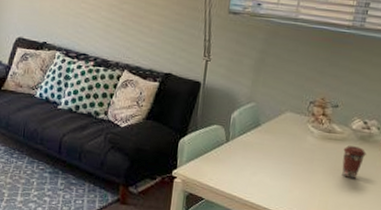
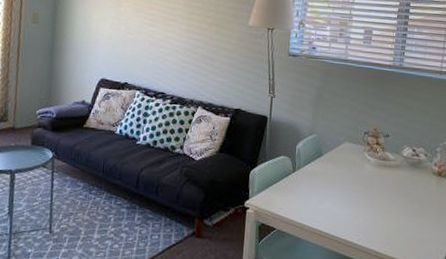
coffee cup: present [342,146,367,178] -> none [398,172,418,203]

